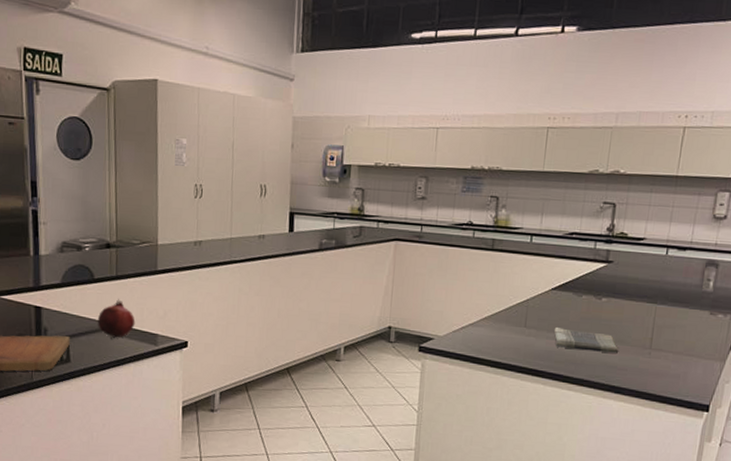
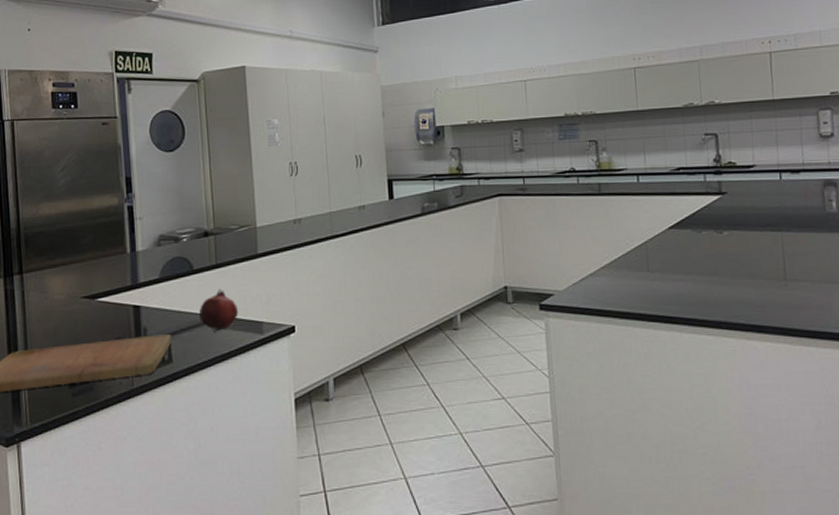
dish towel: present [554,327,619,353] -> none [679,268,753,290]

